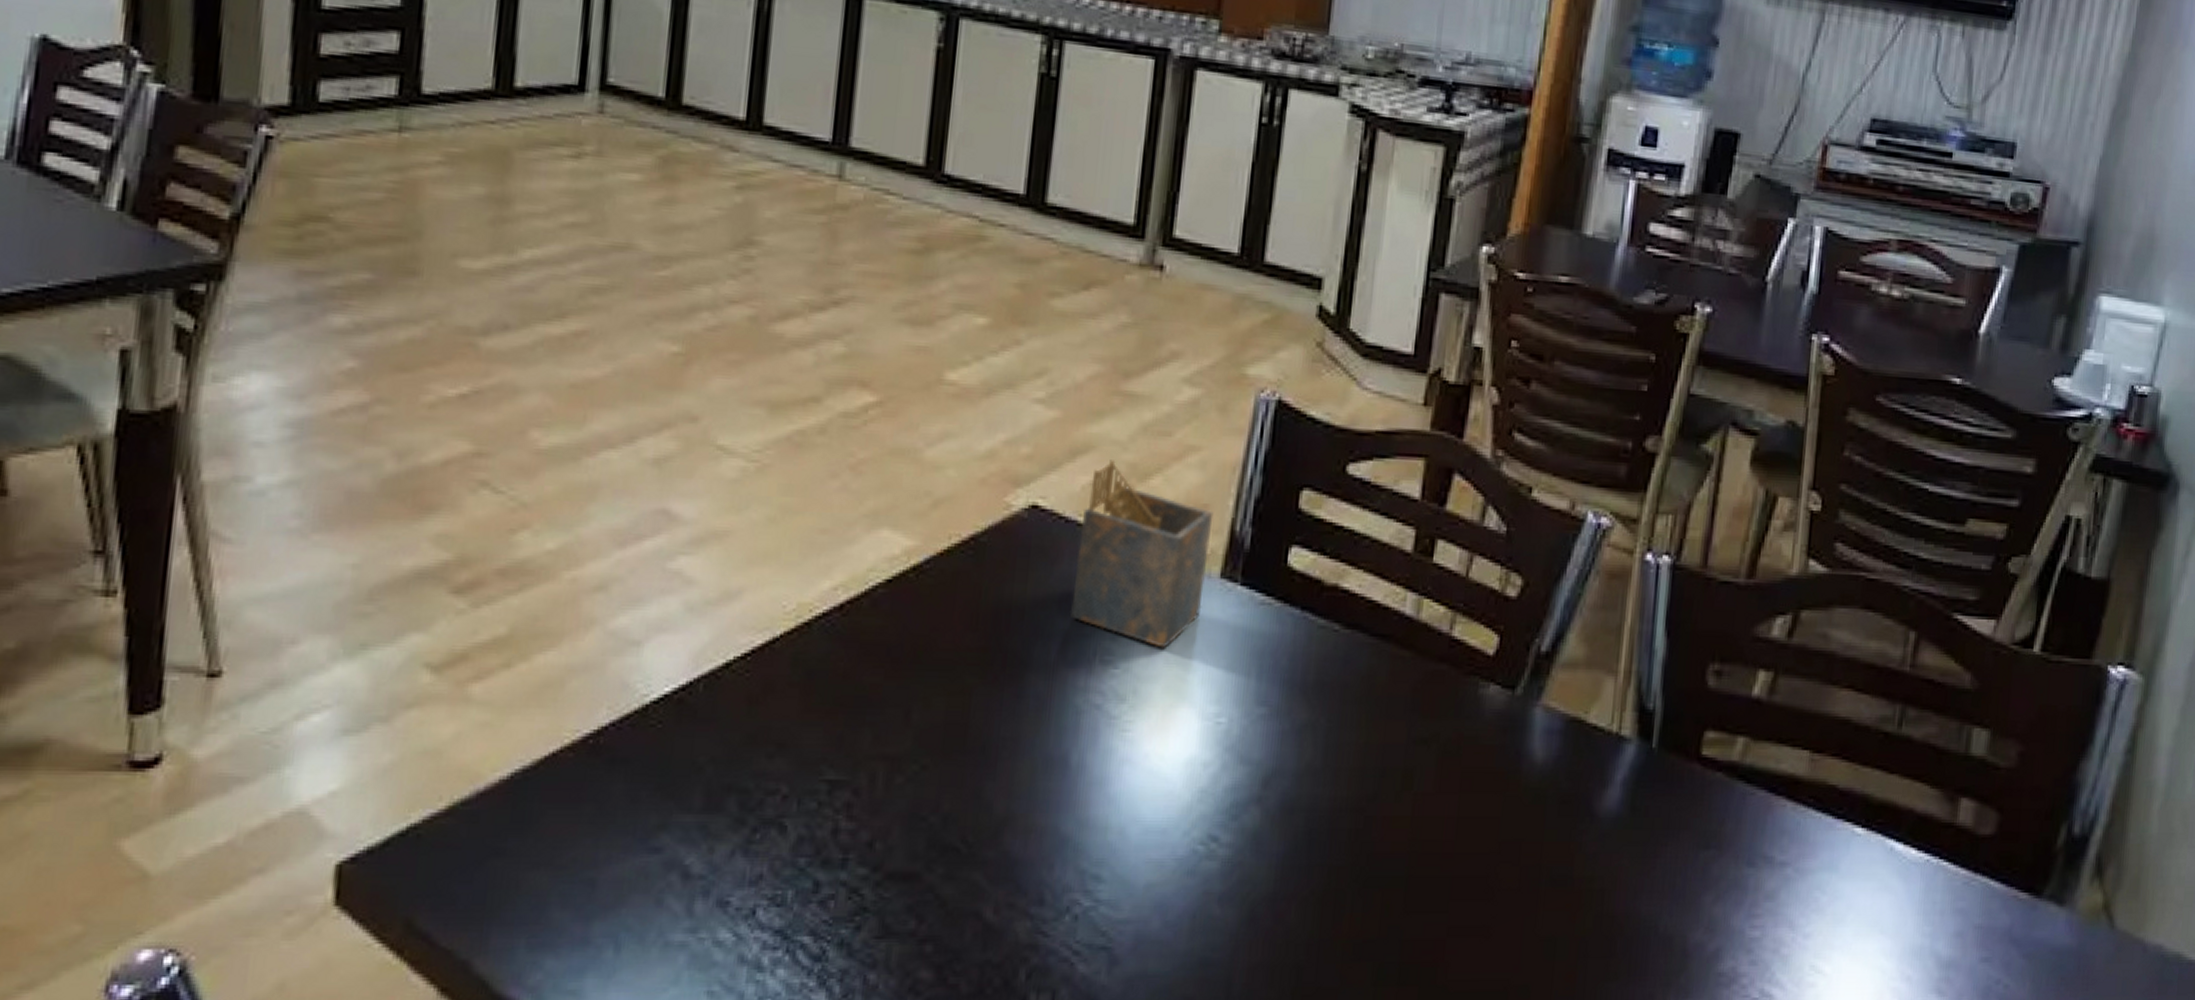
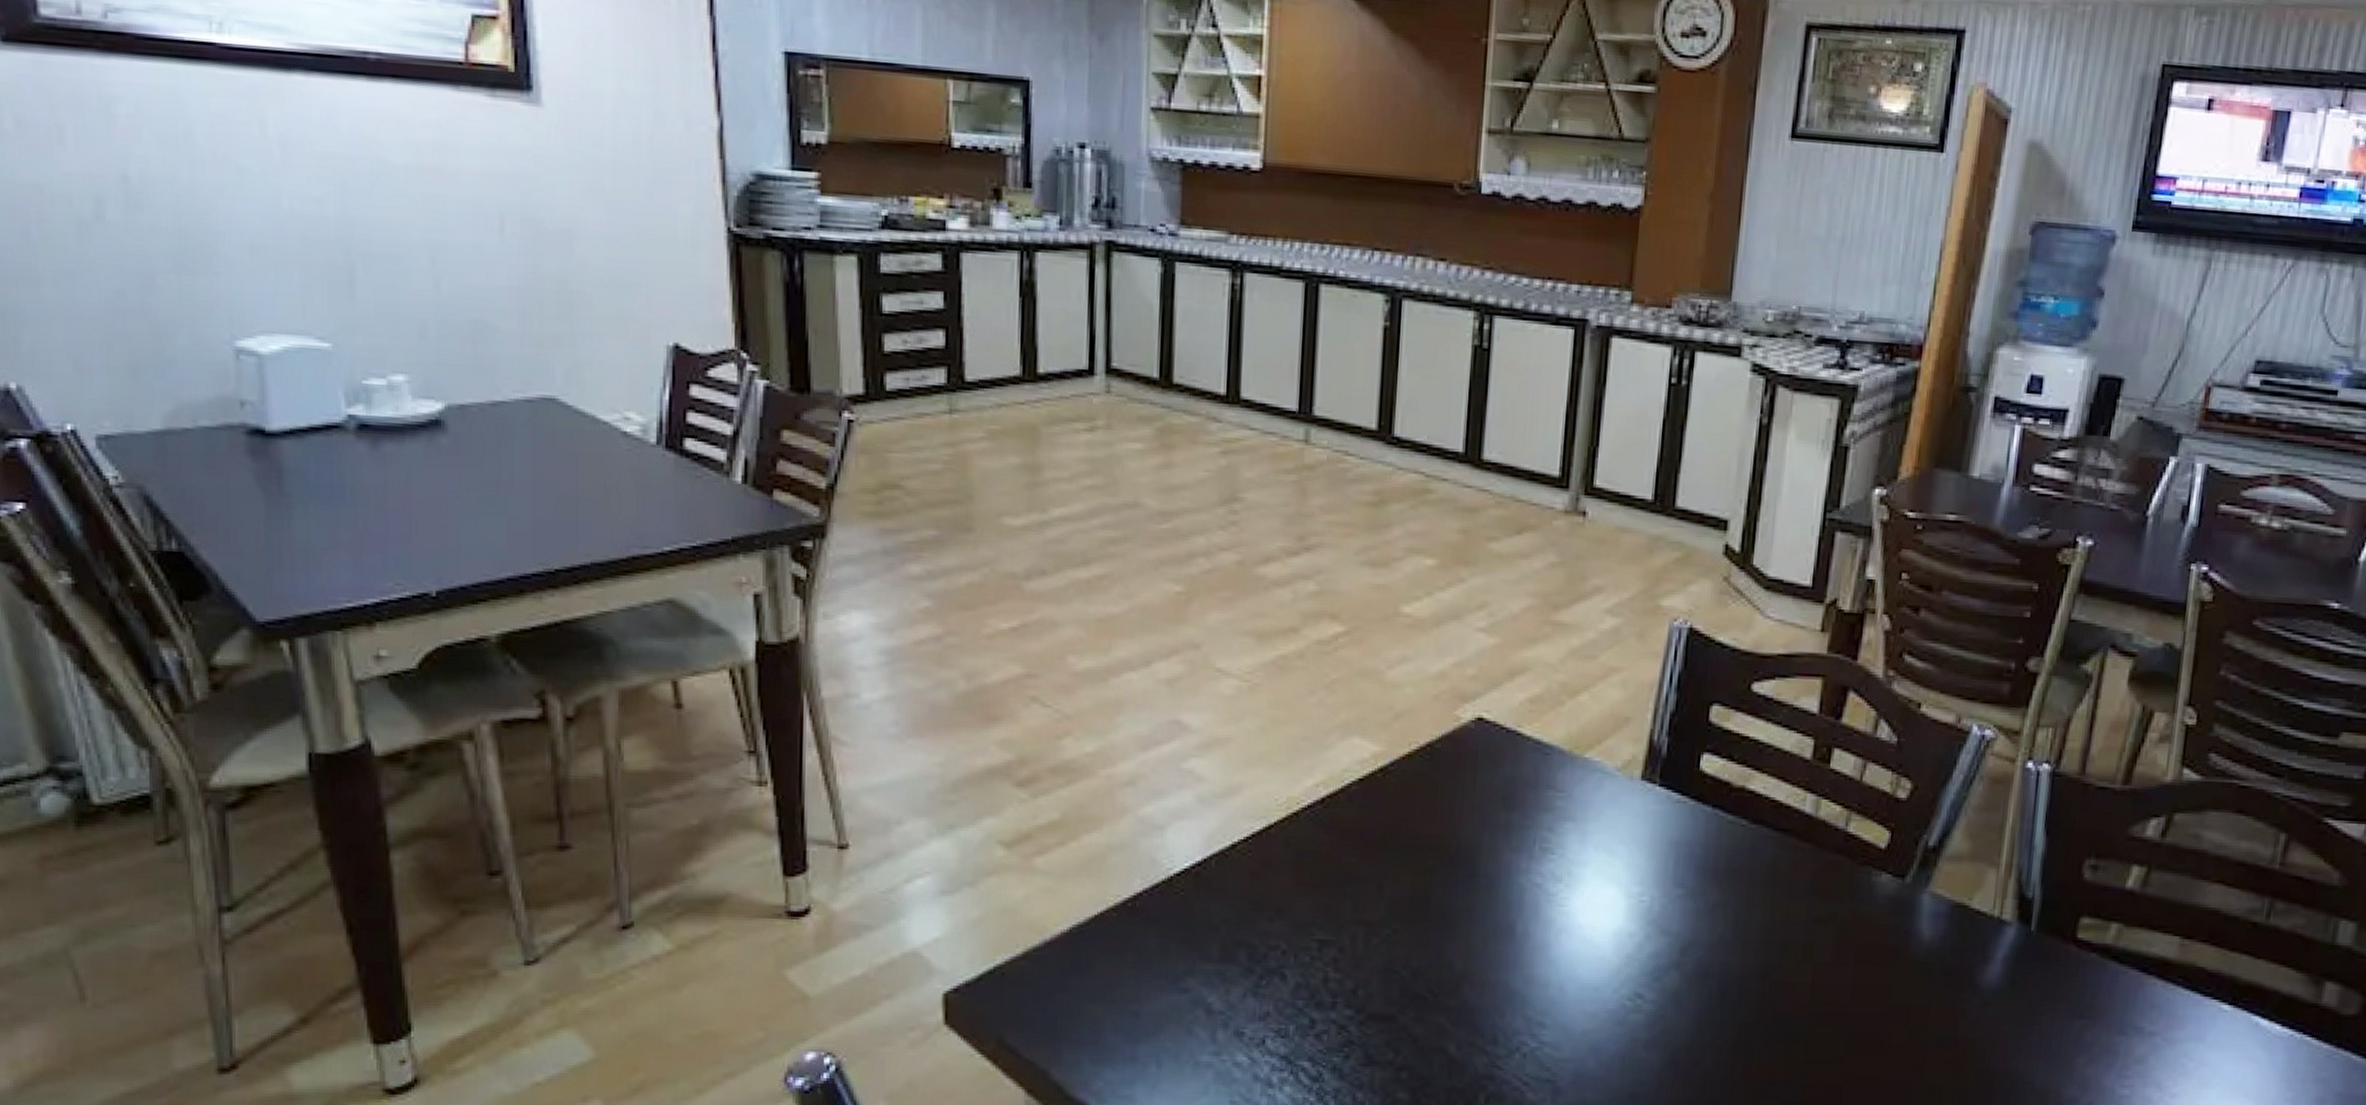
napkin holder: present [1069,460,1214,648] -> none [1512,679,1634,838]

